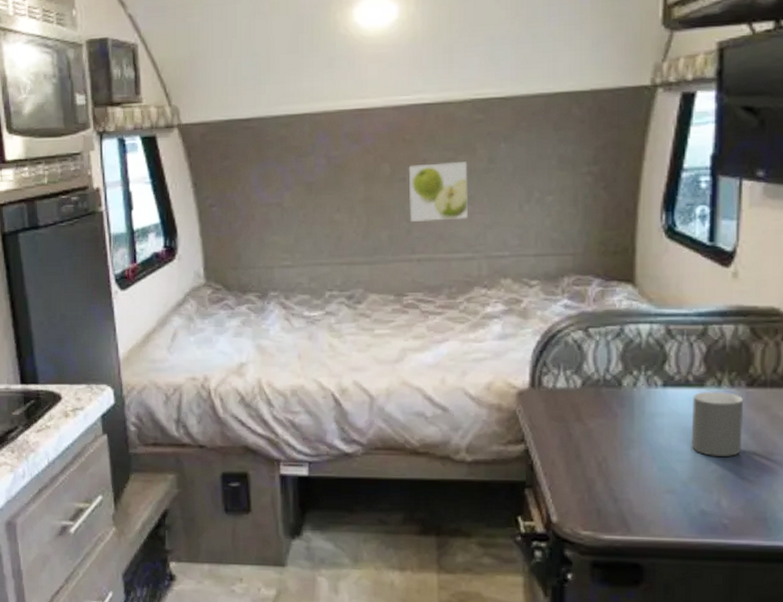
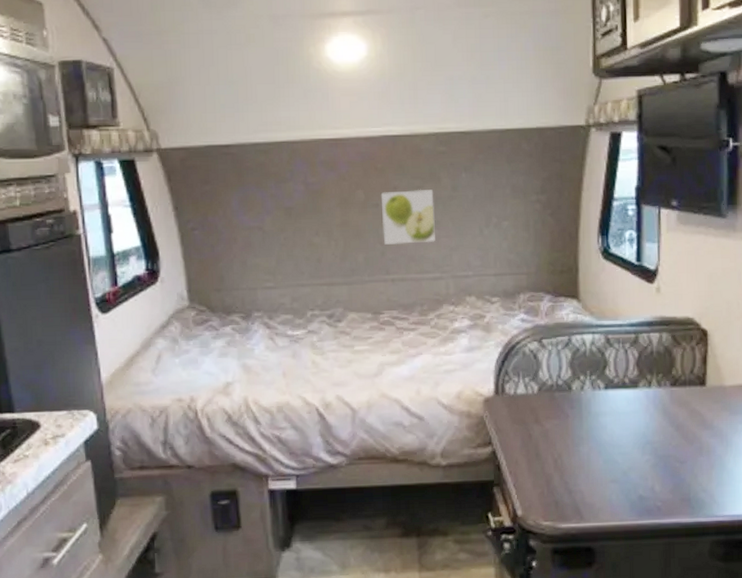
mug: present [691,391,744,456] -> none [628,391,670,448]

